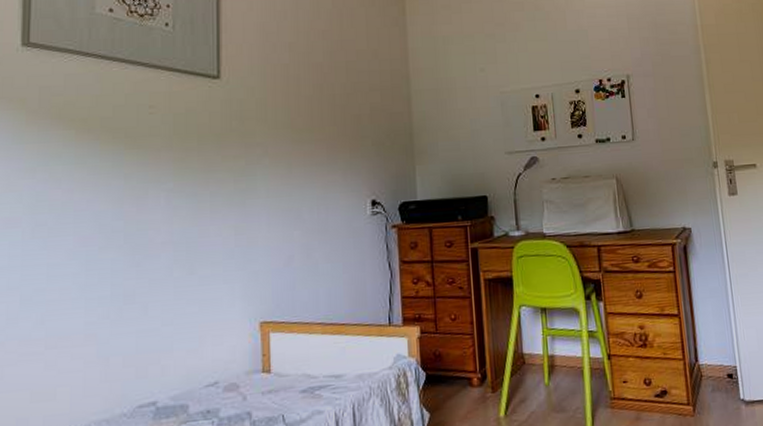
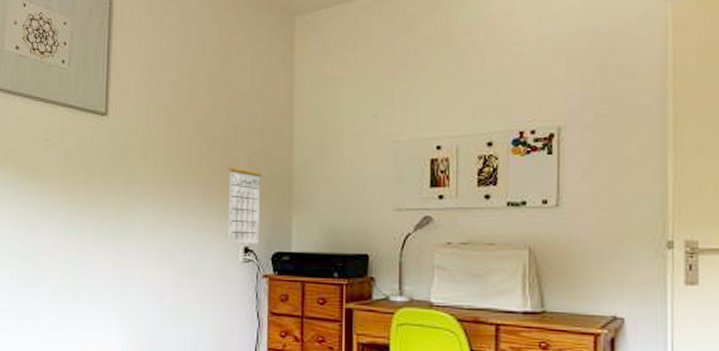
calendar: none [349,113,385,198] -> present [227,157,262,244]

